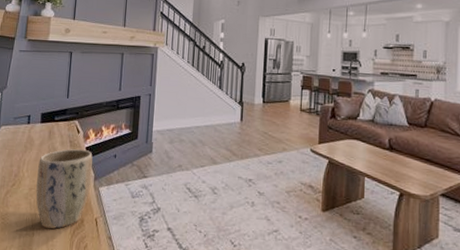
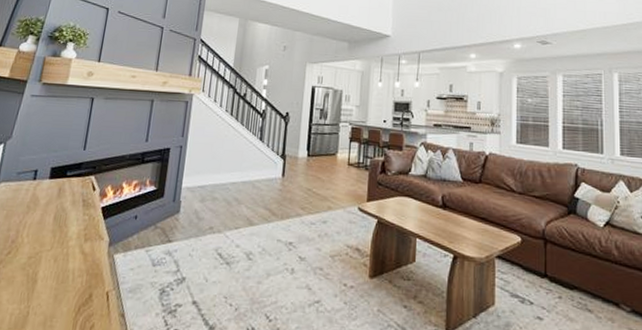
plant pot: present [36,149,93,229] -> none [35,209,109,306]

